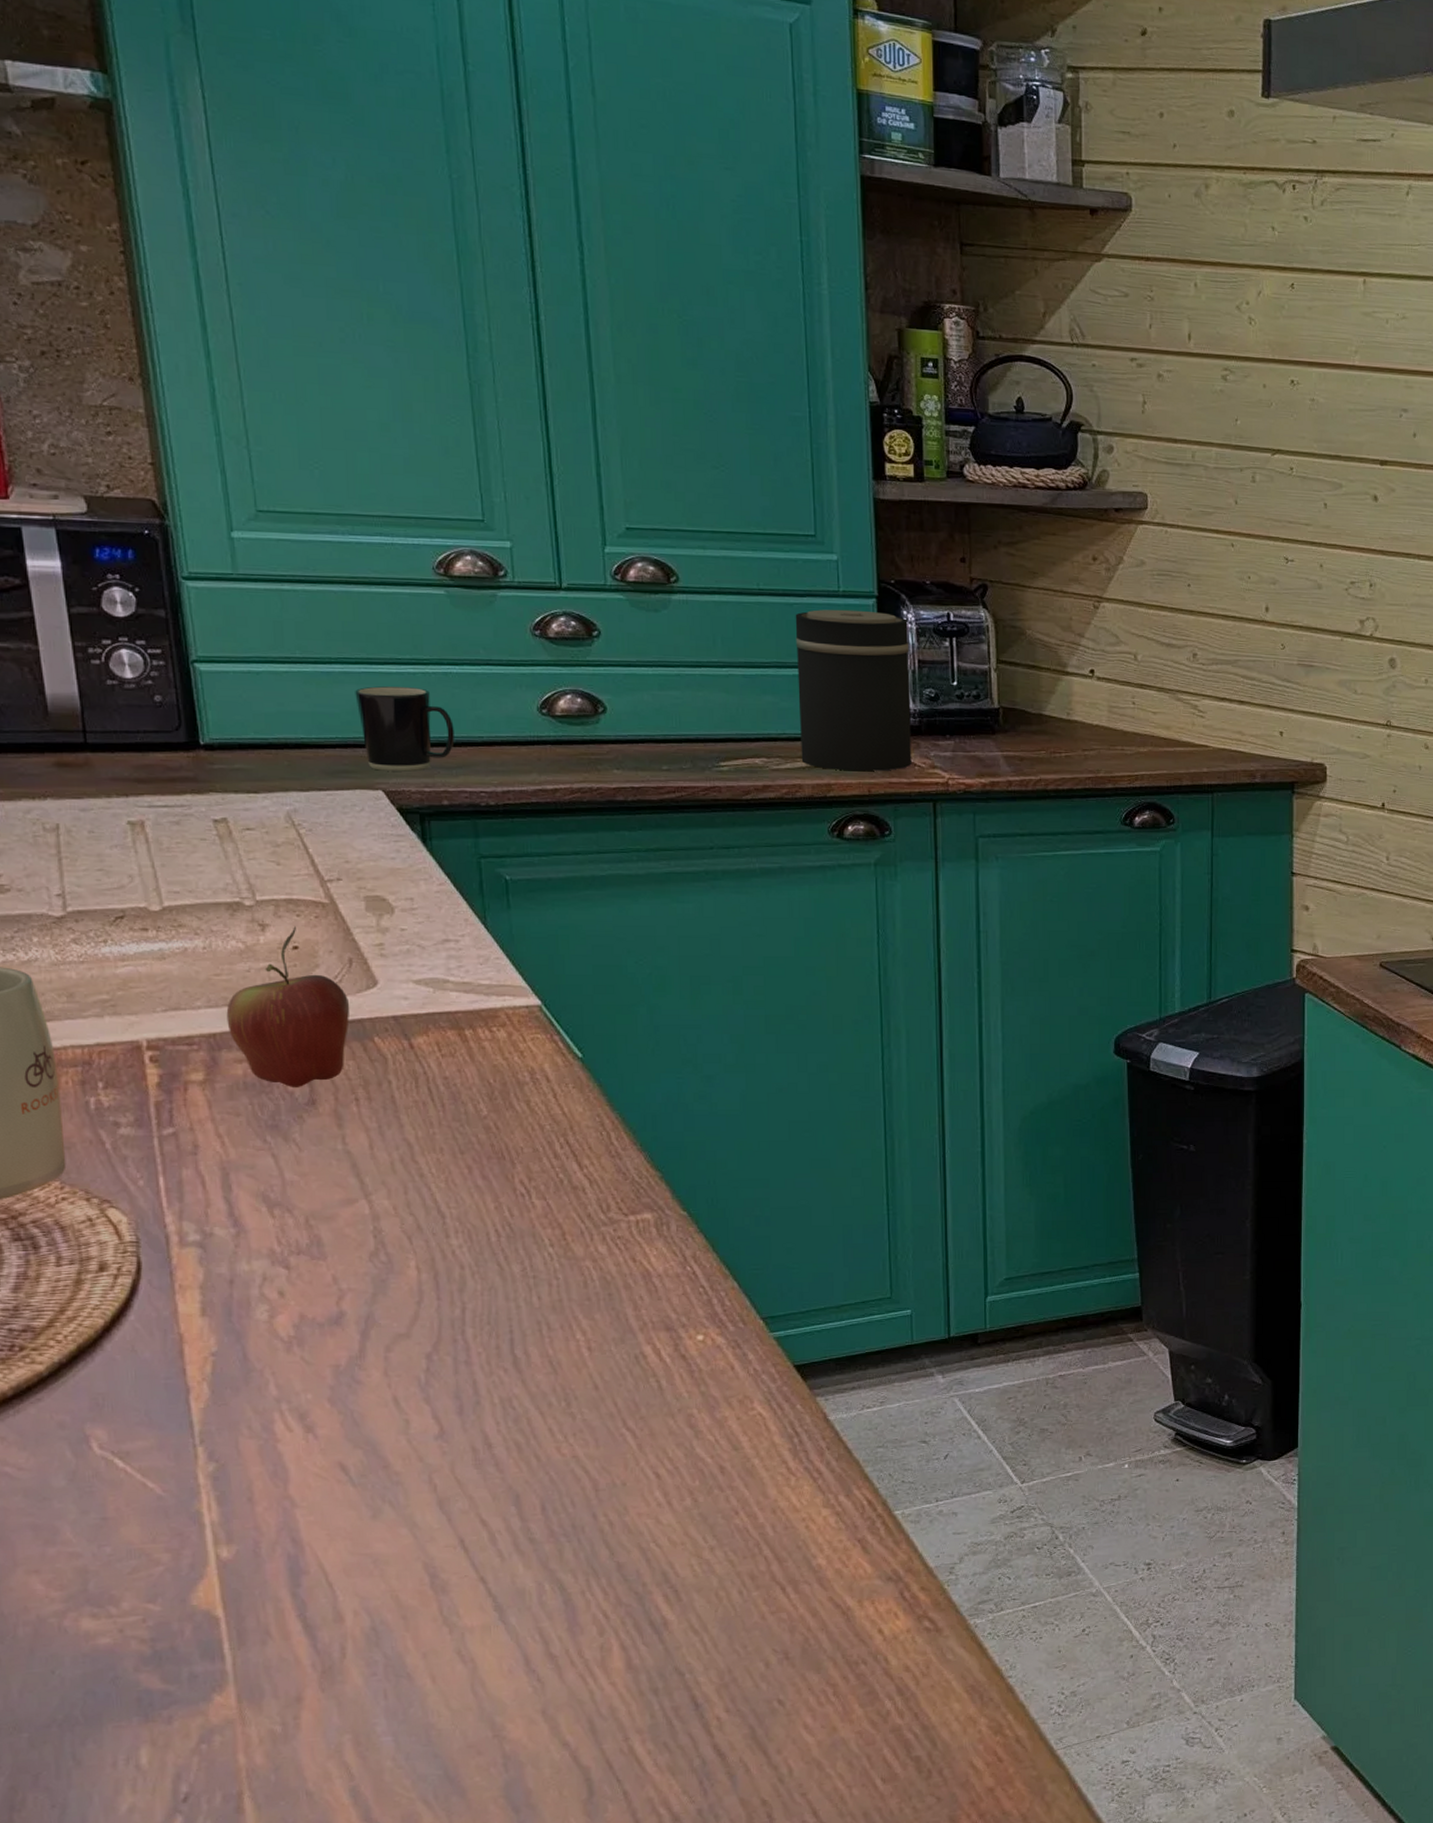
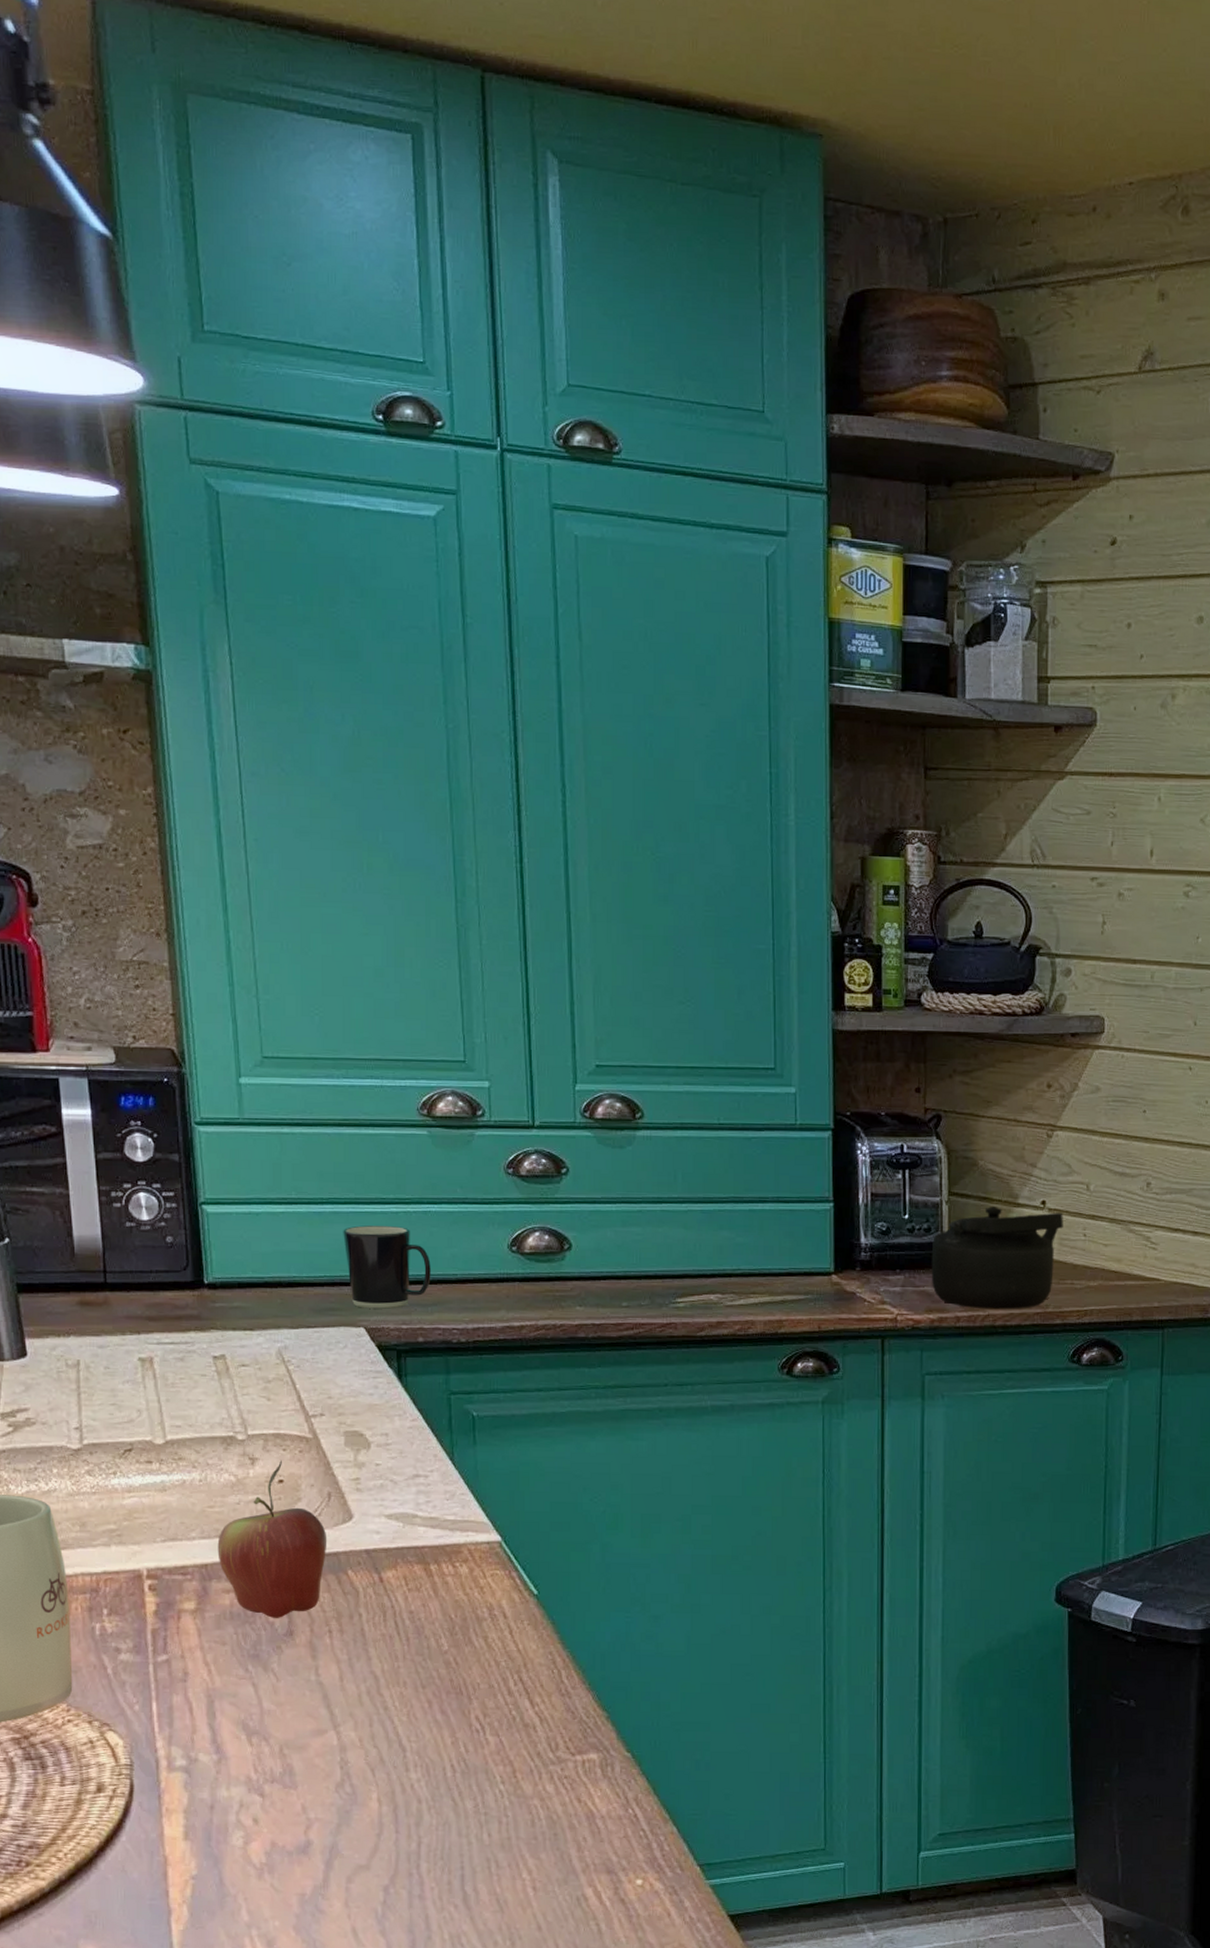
cylinder: present [795,609,912,771] -> none [753,1142,863,1307]
kettle: none [981,674,1112,775] -> present [931,1205,1063,1310]

